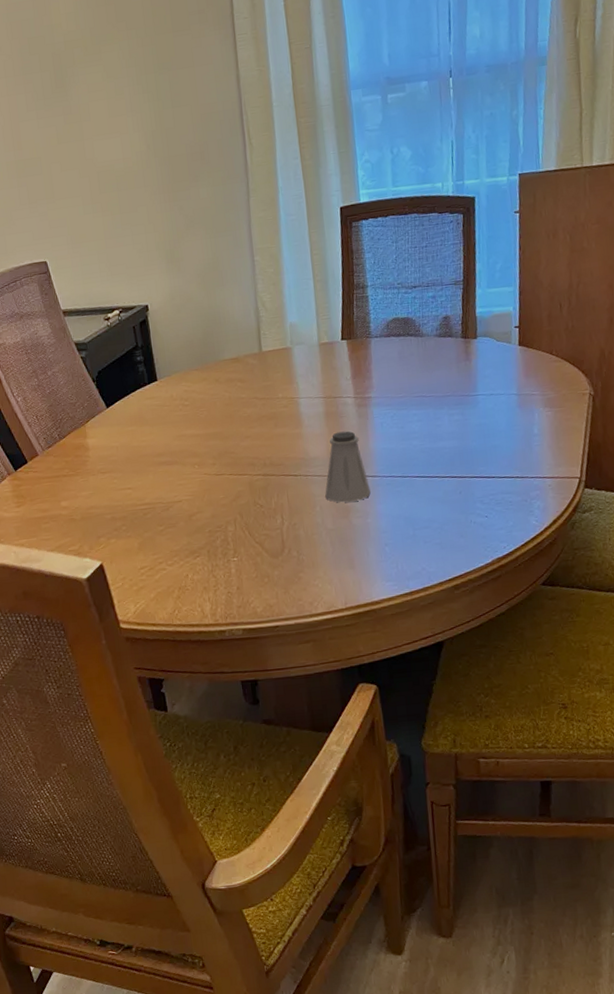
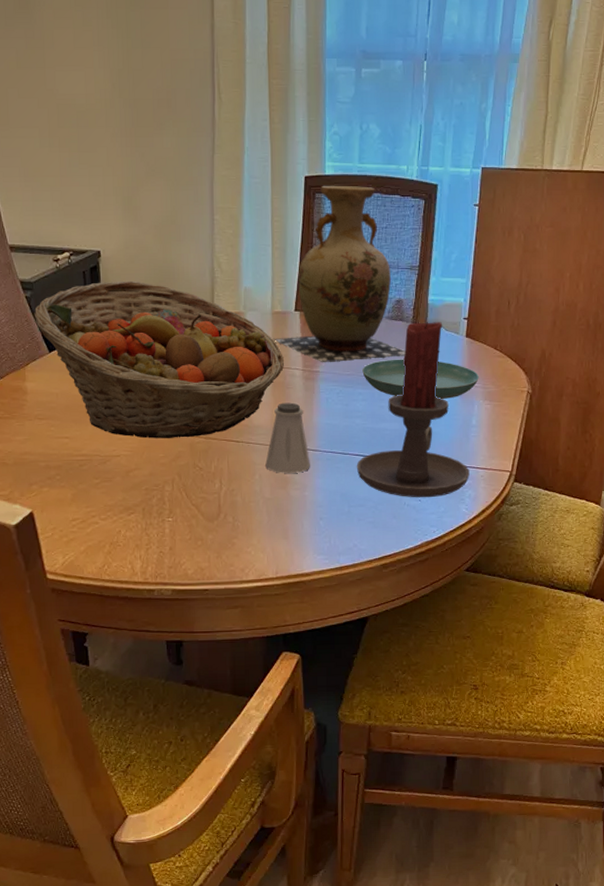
fruit basket: none [90,329,336,481] -> present [34,280,285,439]
vase: none [322,208,458,388] -> present [273,185,406,362]
saucer: none [415,373,537,414] -> present [362,359,479,399]
candle holder: none [417,333,537,515] -> present [356,321,470,498]

